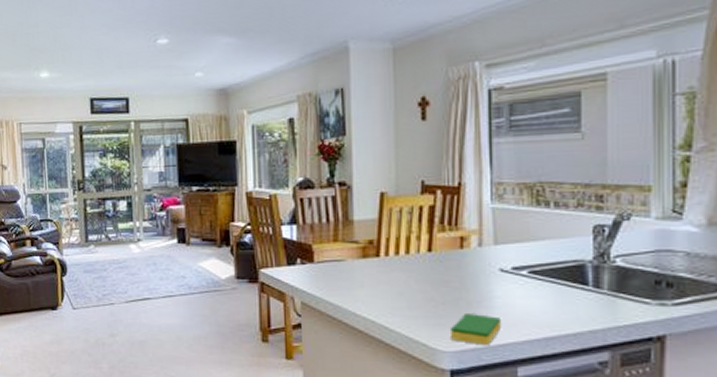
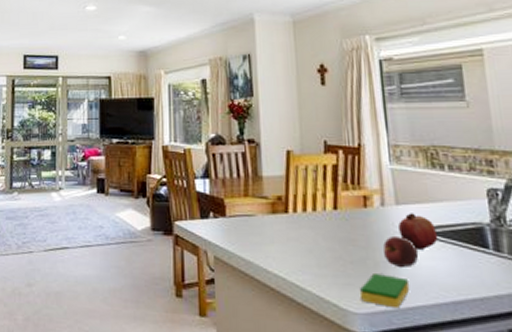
apple: none [478,277,514,306] -> present [383,237,419,267]
fruit: none [496,252,536,288] -> present [398,213,439,249]

